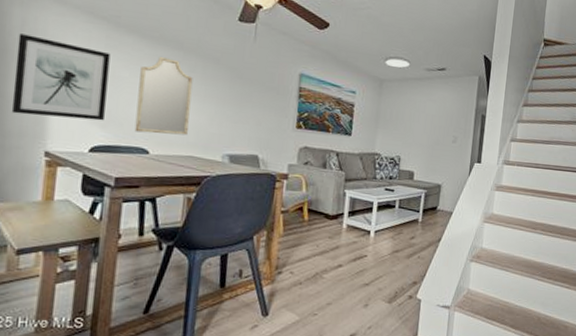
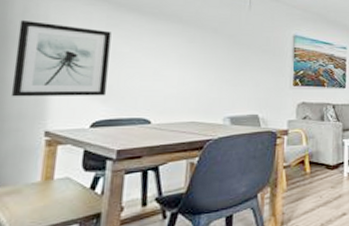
home mirror: present [134,57,193,136] -> none [136,31,193,104]

